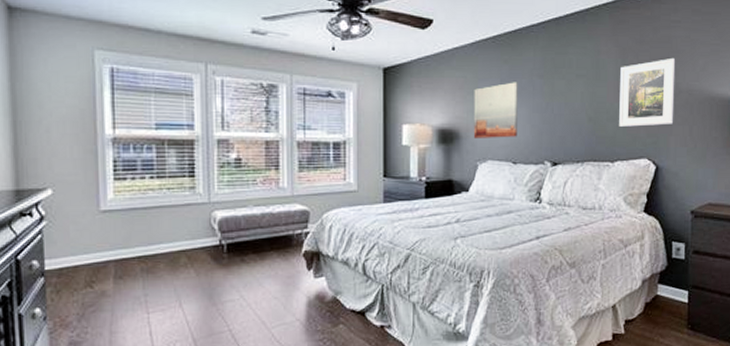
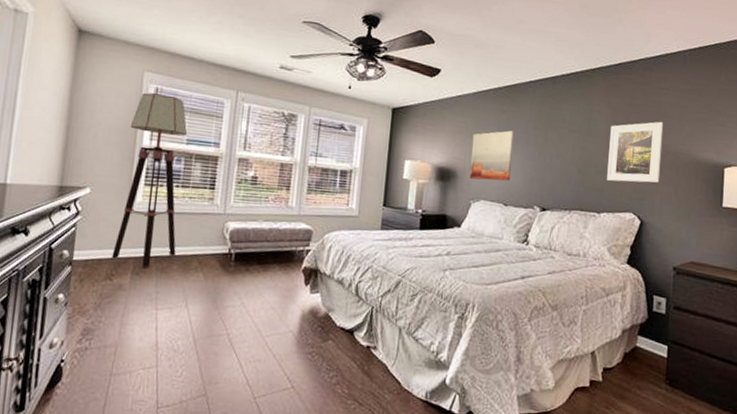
floor lamp: none [87,74,160,269] -> present [112,93,188,267]

